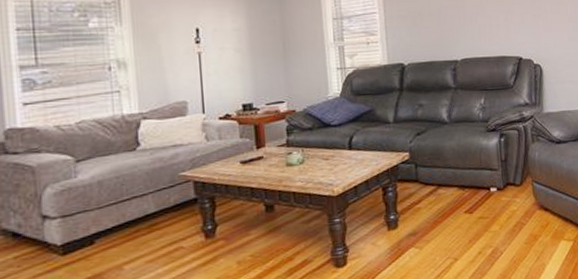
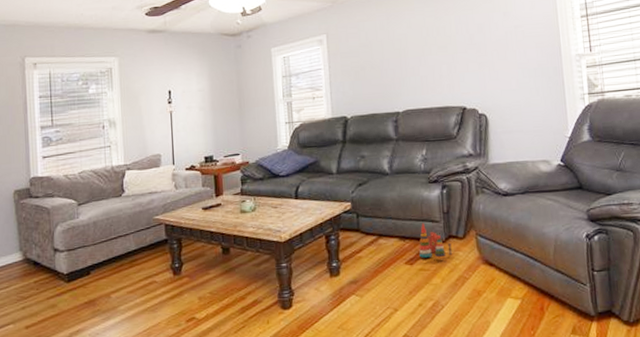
stacking toy: none [478,171,510,207] -> present [419,223,452,259]

